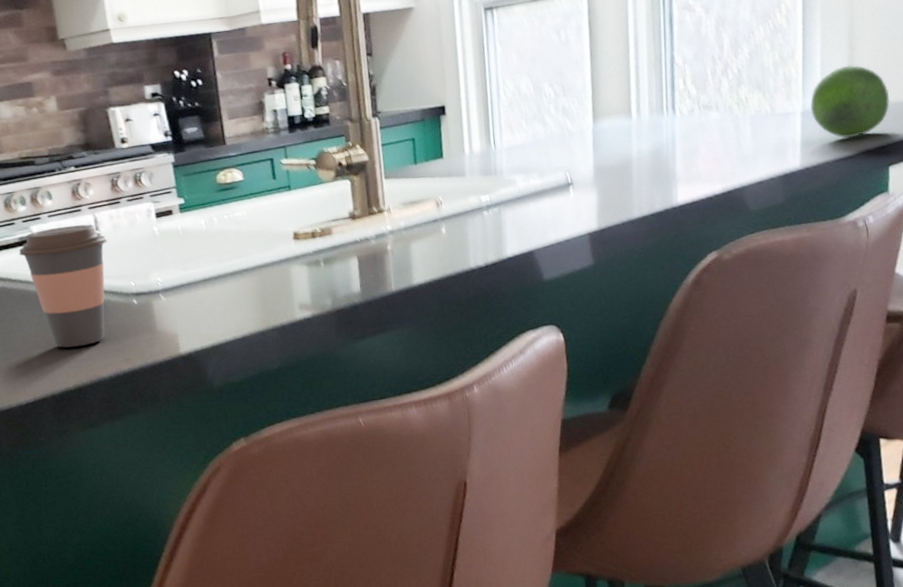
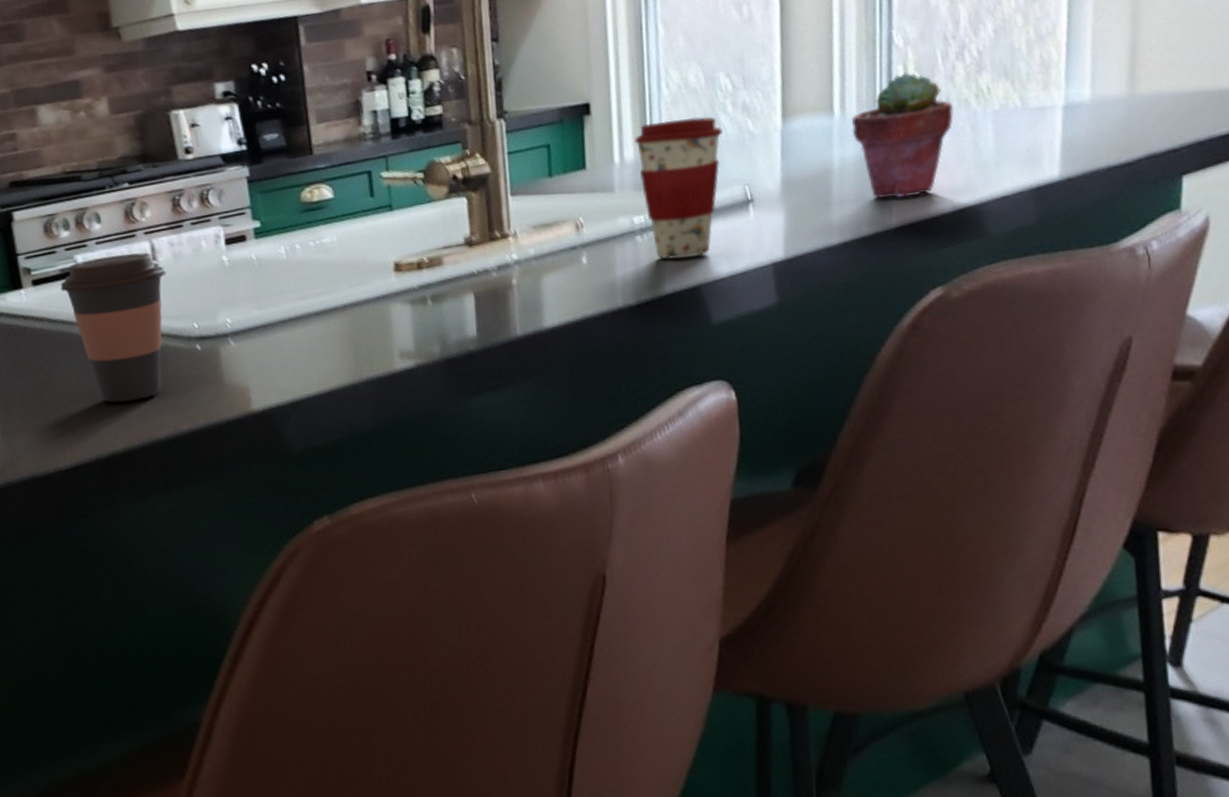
coffee cup: none [481,117,548,231] -> present [635,116,723,261]
potted succulent: none [646,84,722,184] -> present [852,71,955,200]
fruit: present [810,65,890,138] -> none [1076,43,1186,139]

